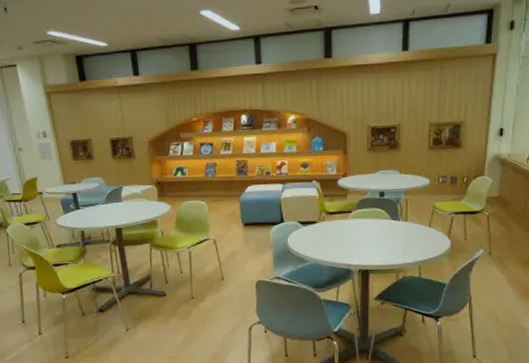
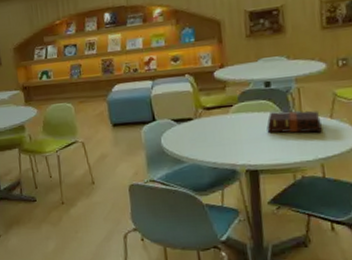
hardback book: none [378,219,422,239] -> present [267,111,322,133]

